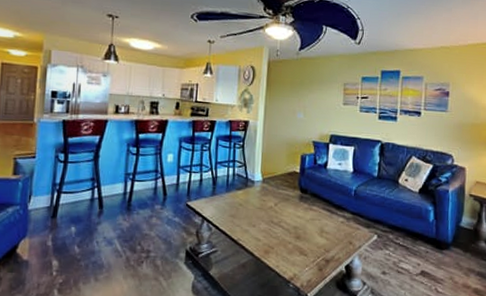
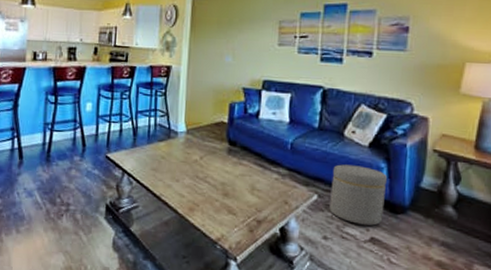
ottoman: none [387,208,434,261] -> present [329,164,388,226]

